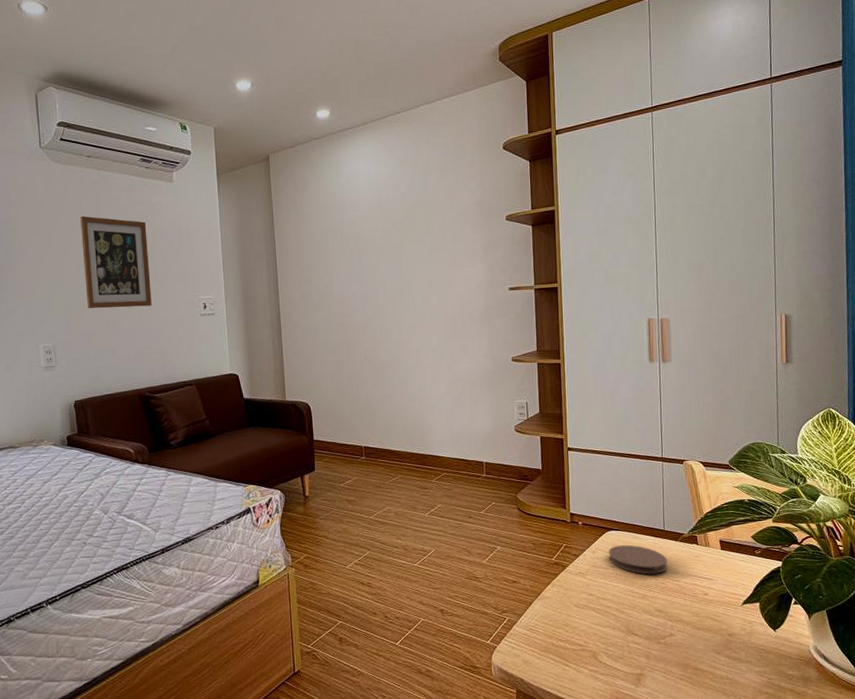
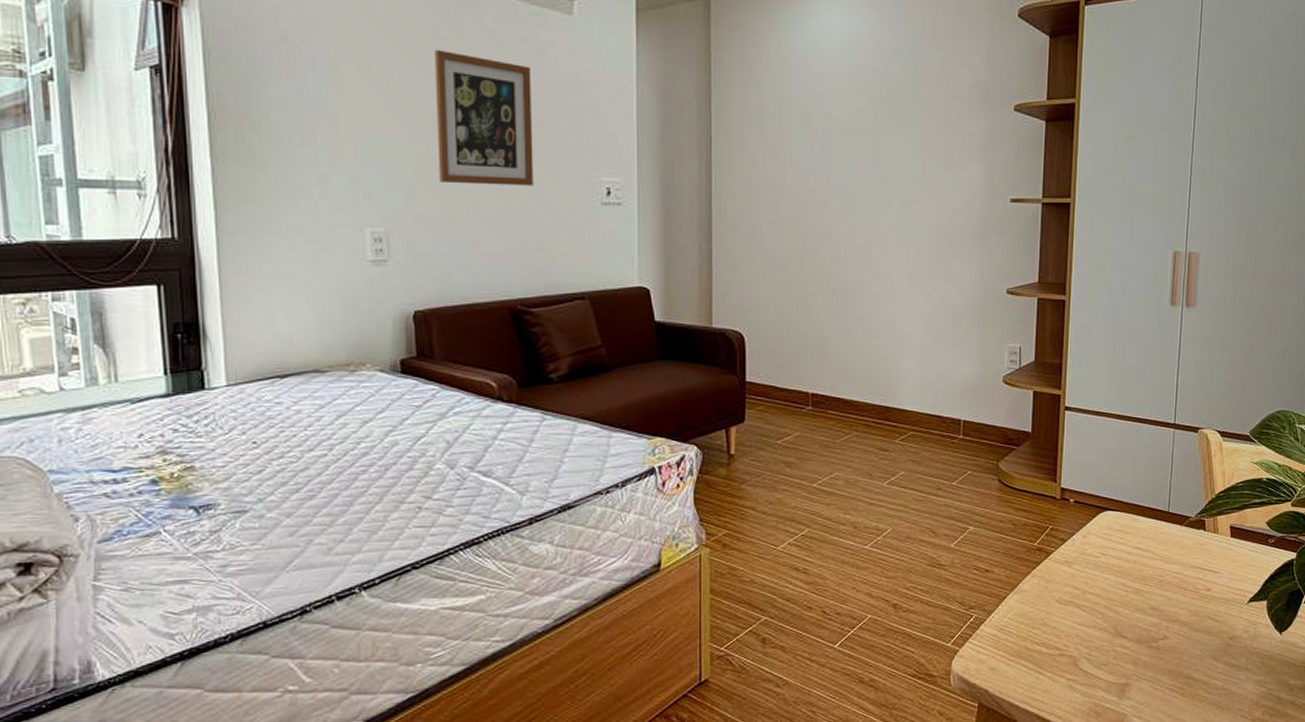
coaster: present [609,544,668,575] -> none [1102,528,1169,565]

